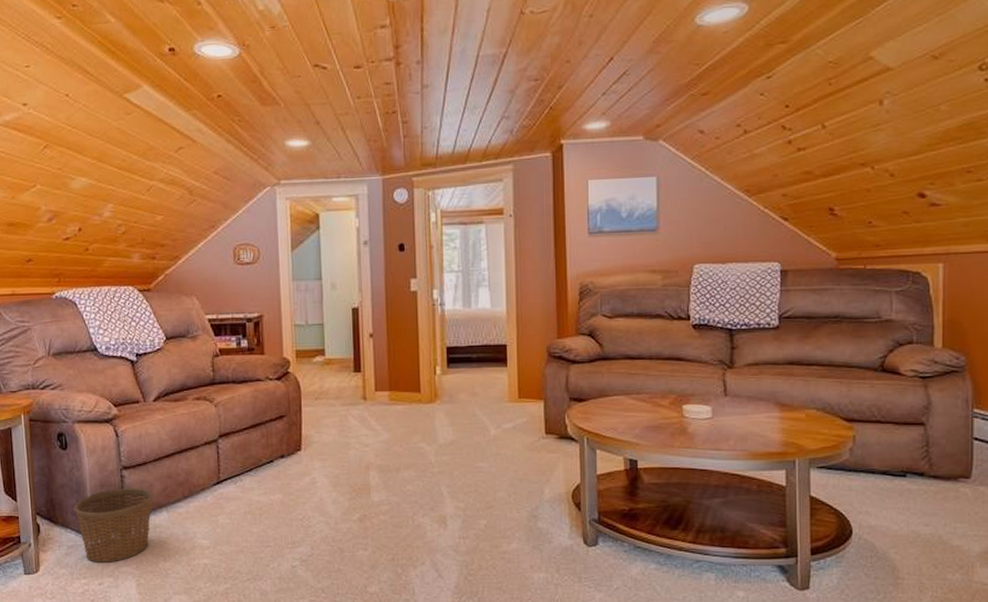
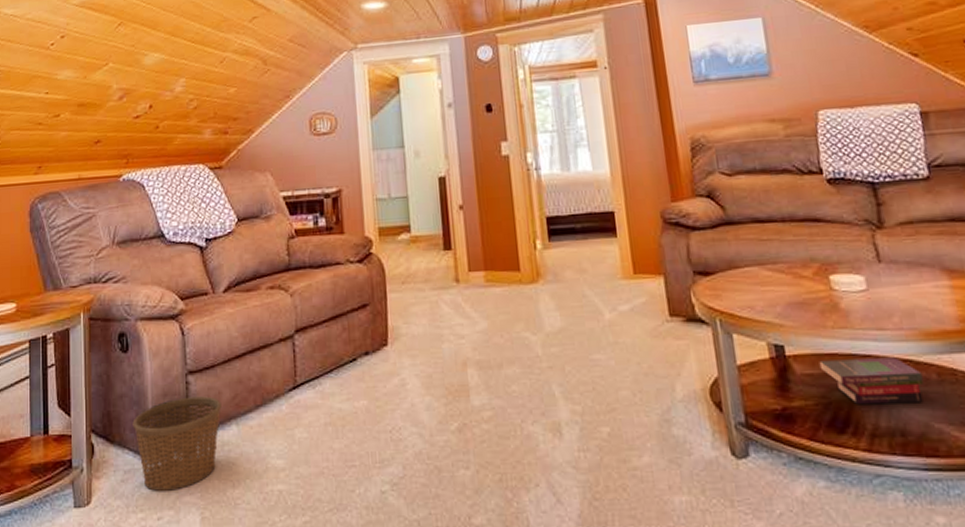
books: none [664,472,745,507] -> present [819,357,924,404]

